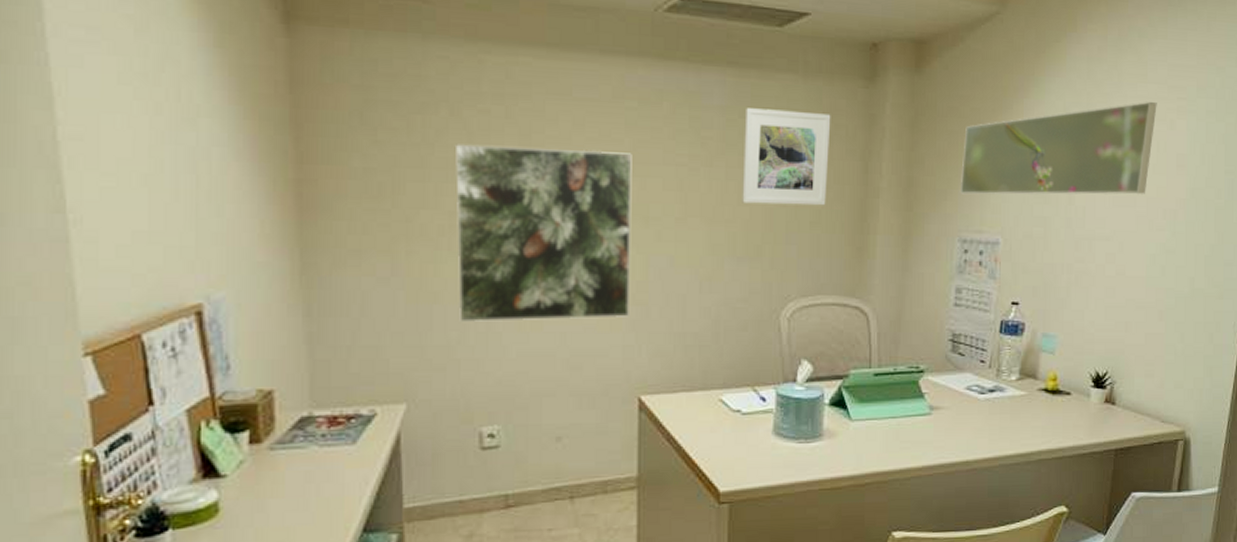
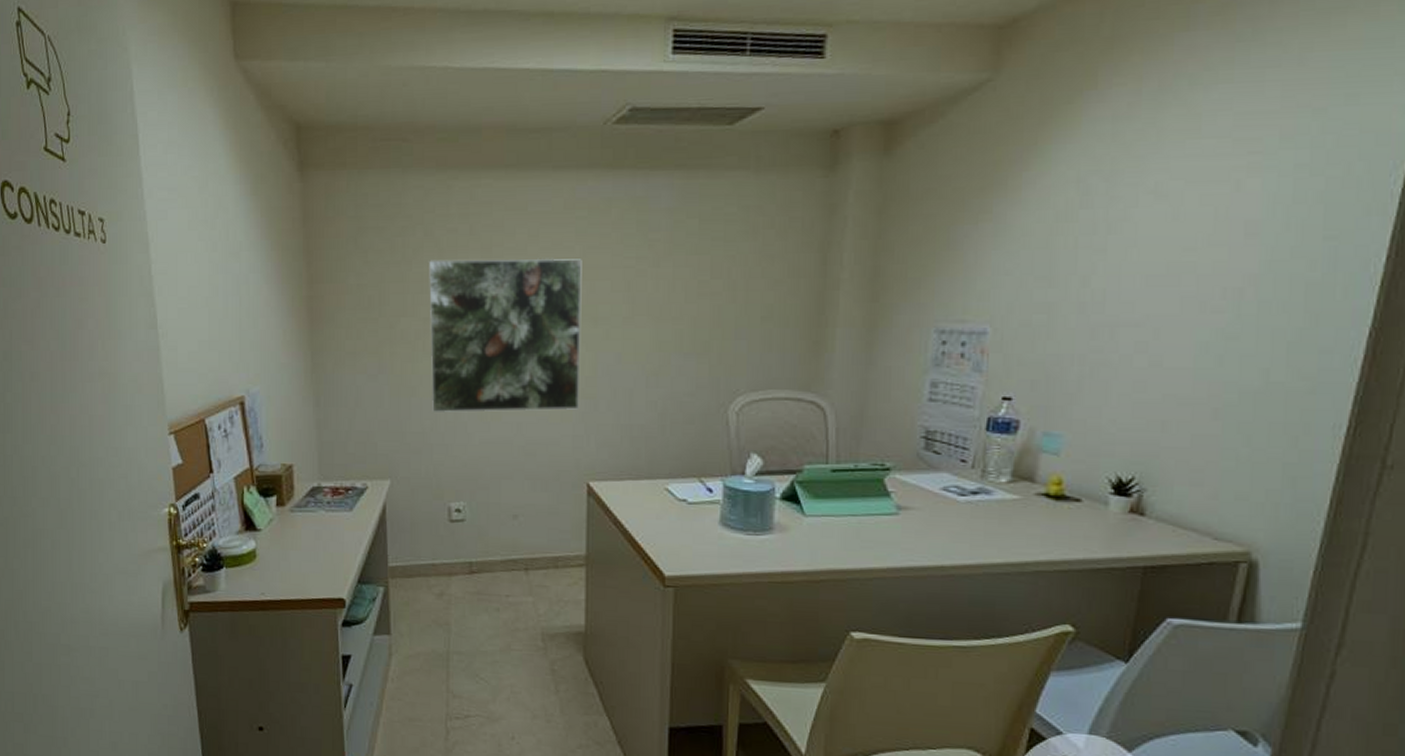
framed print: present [742,108,831,206] -> none [689,207,785,301]
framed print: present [959,101,1157,195] -> none [937,159,1216,282]

